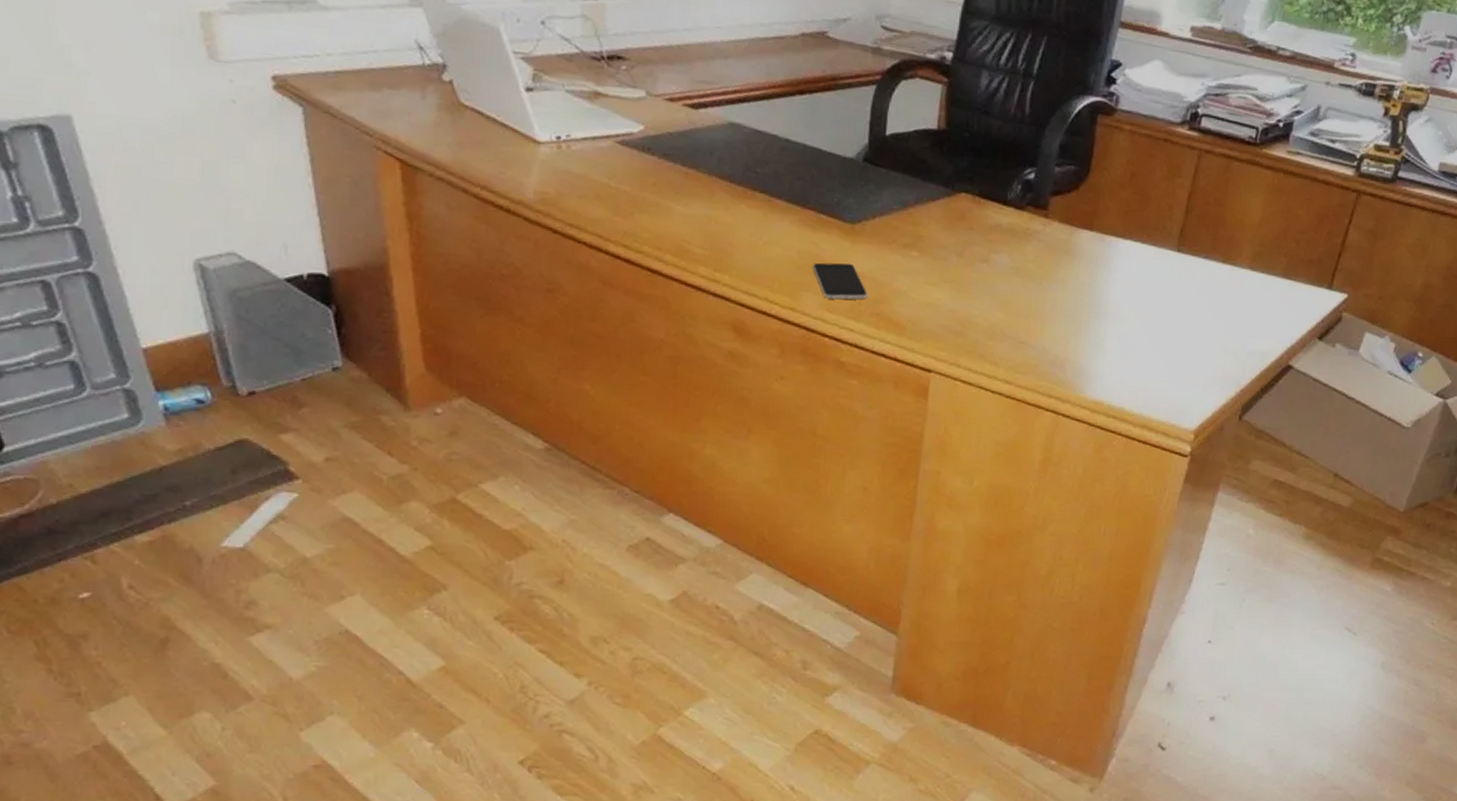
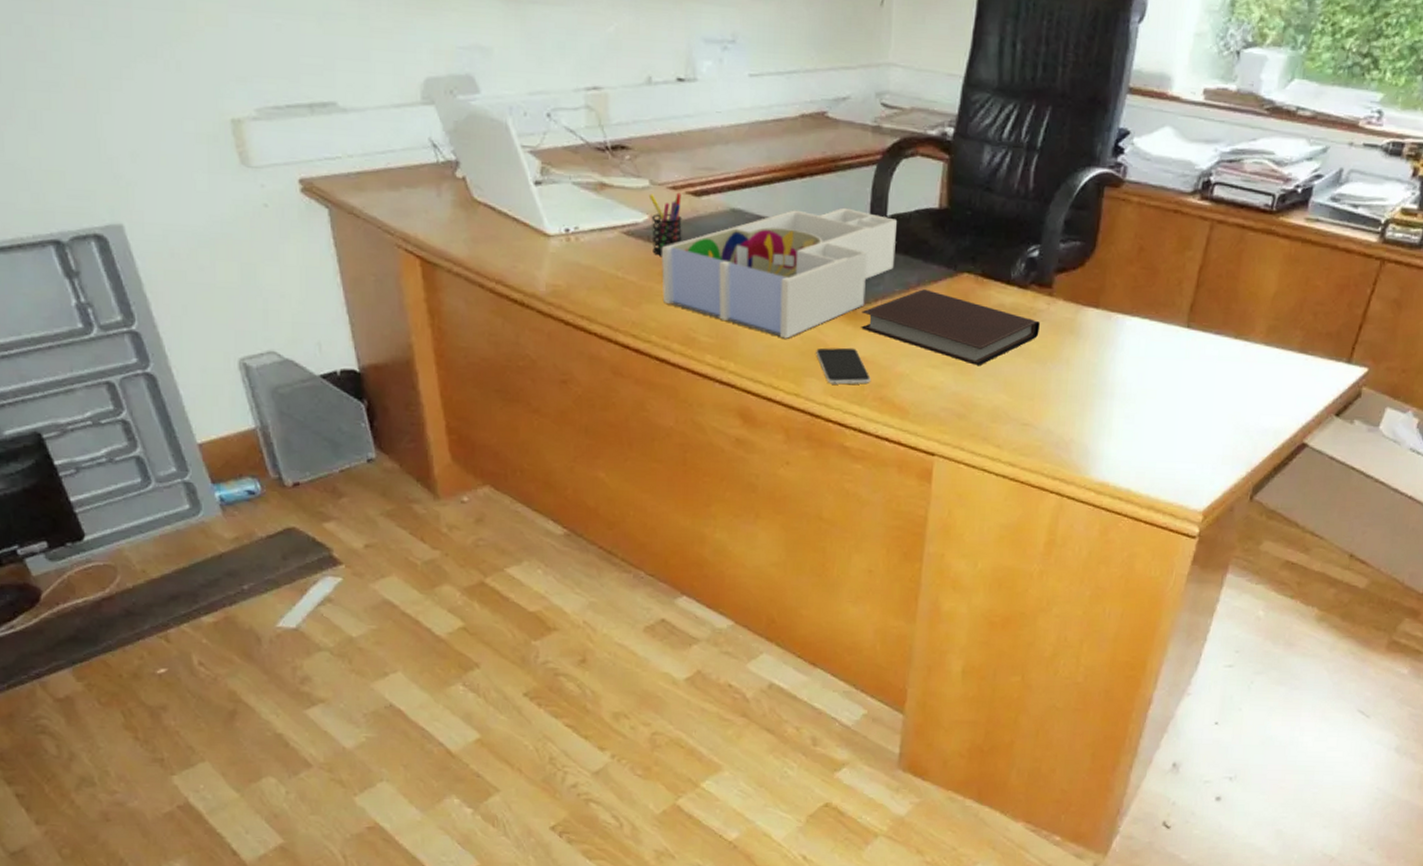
pen holder: none [644,104,679,167] -> present [648,192,682,256]
desk organizer: none [656,125,896,253] -> present [661,207,897,339]
notebook: none [858,207,1036,285] -> present [861,289,1040,367]

